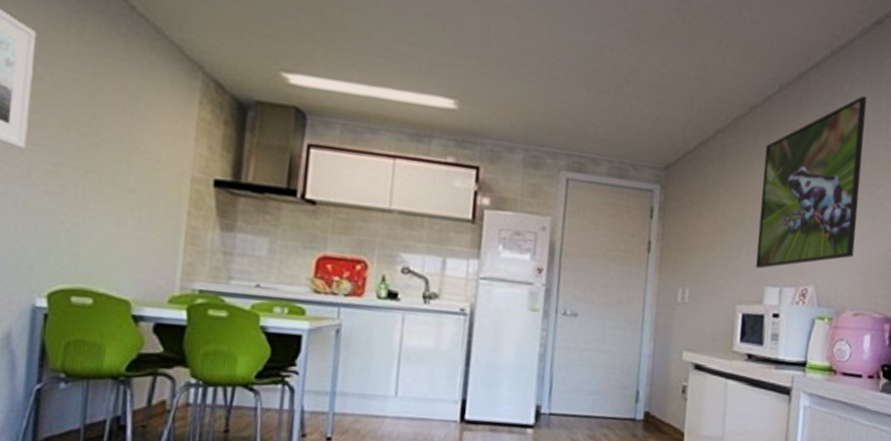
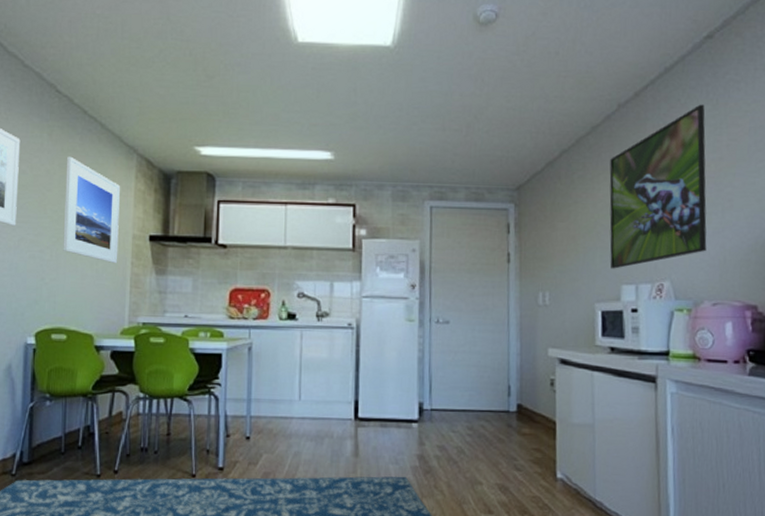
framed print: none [92,63,177,212] -> present [63,156,120,264]

